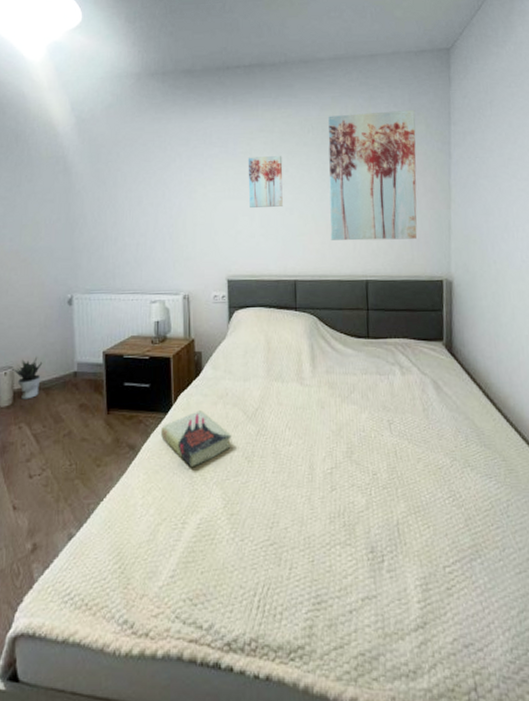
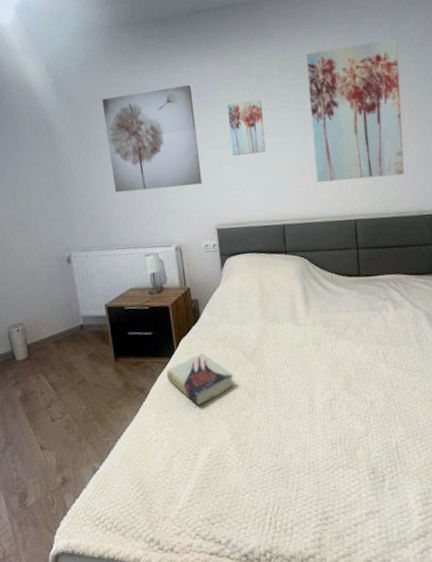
potted plant: present [11,356,43,400] -> none [22,313,51,353]
wall art: none [123,136,217,236] -> present [102,85,202,193]

